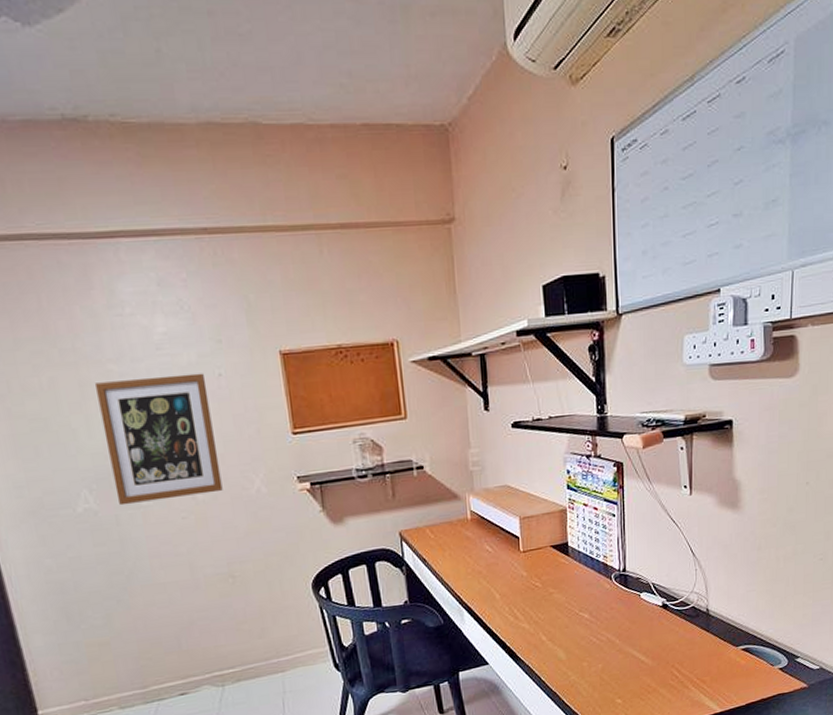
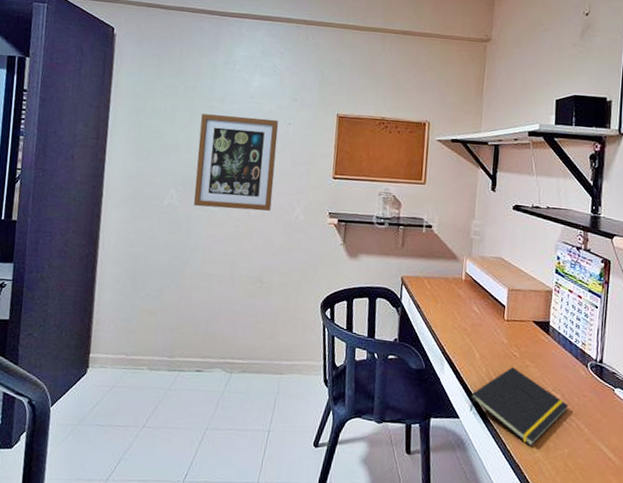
notepad: none [497,598,598,671] -> present [469,367,569,446]

